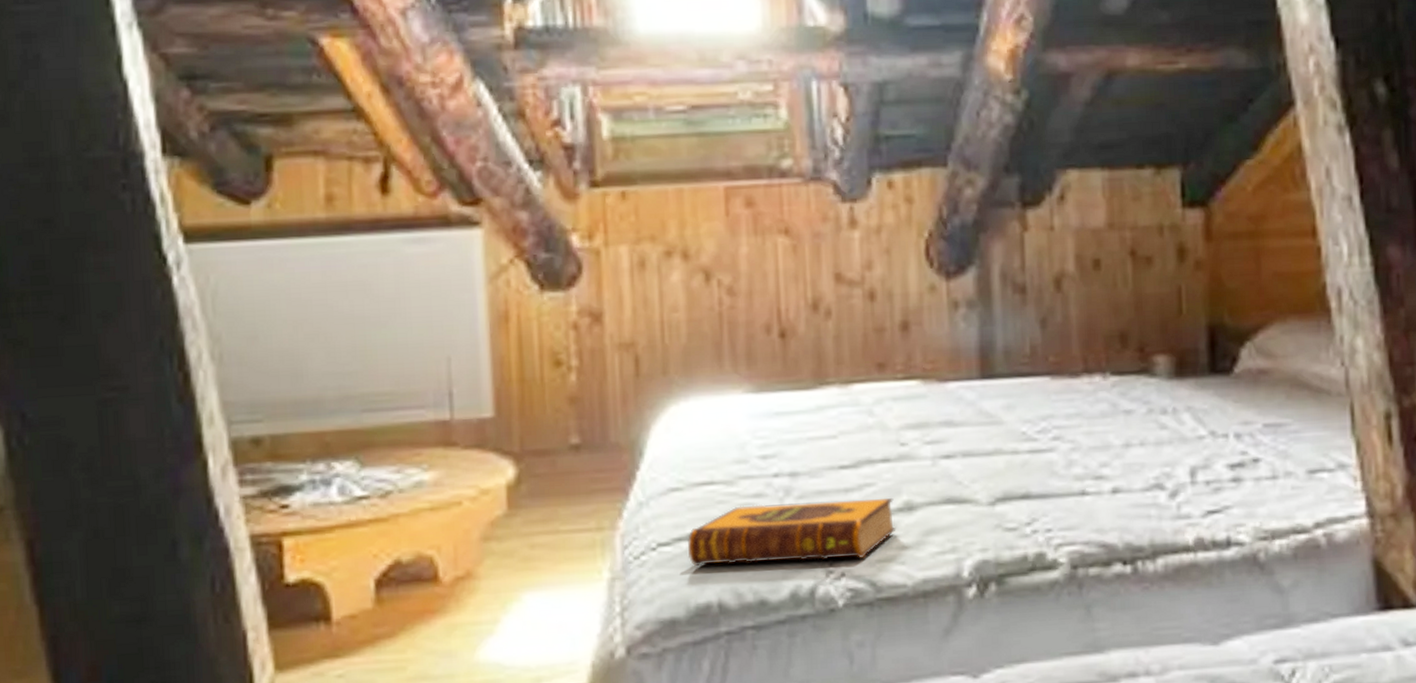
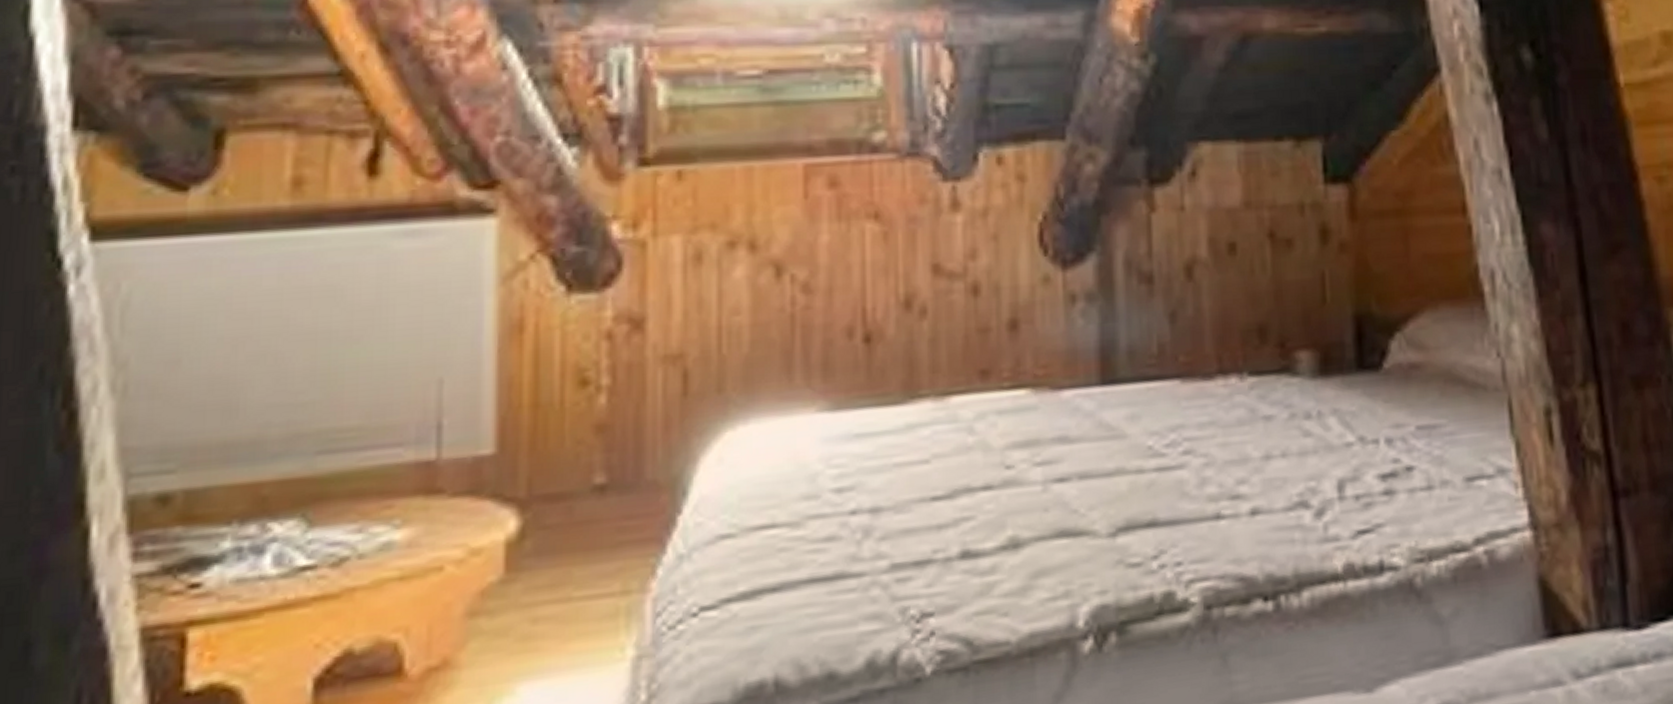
hardback book: present [687,497,896,566] -> none [737,533,999,633]

